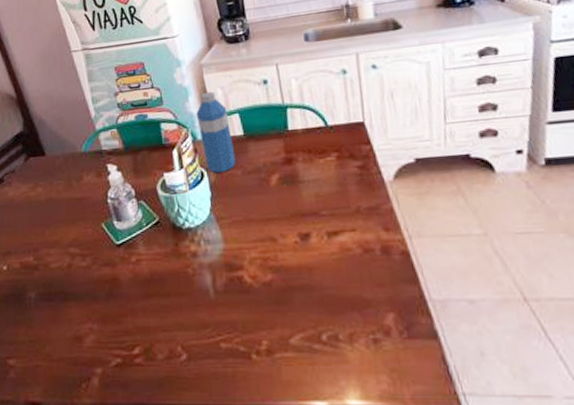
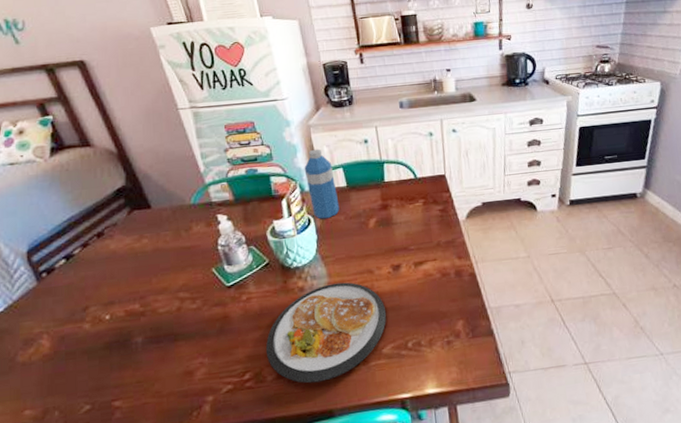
dish: none [155,250,294,370] -> present [265,282,387,383]

